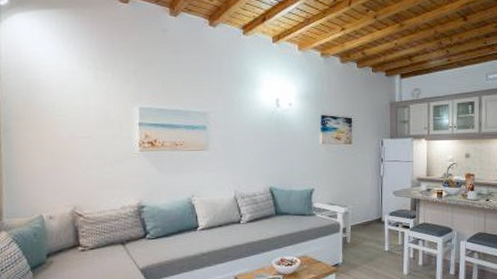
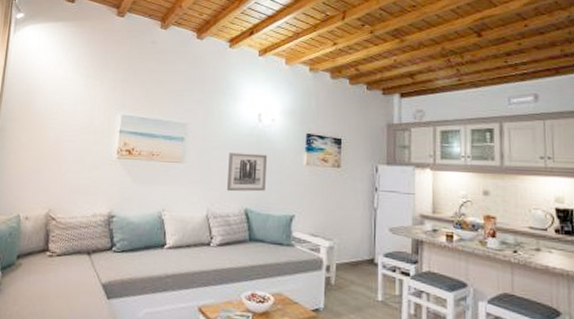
wall art: none [251,136,288,173] -> present [226,152,268,192]

